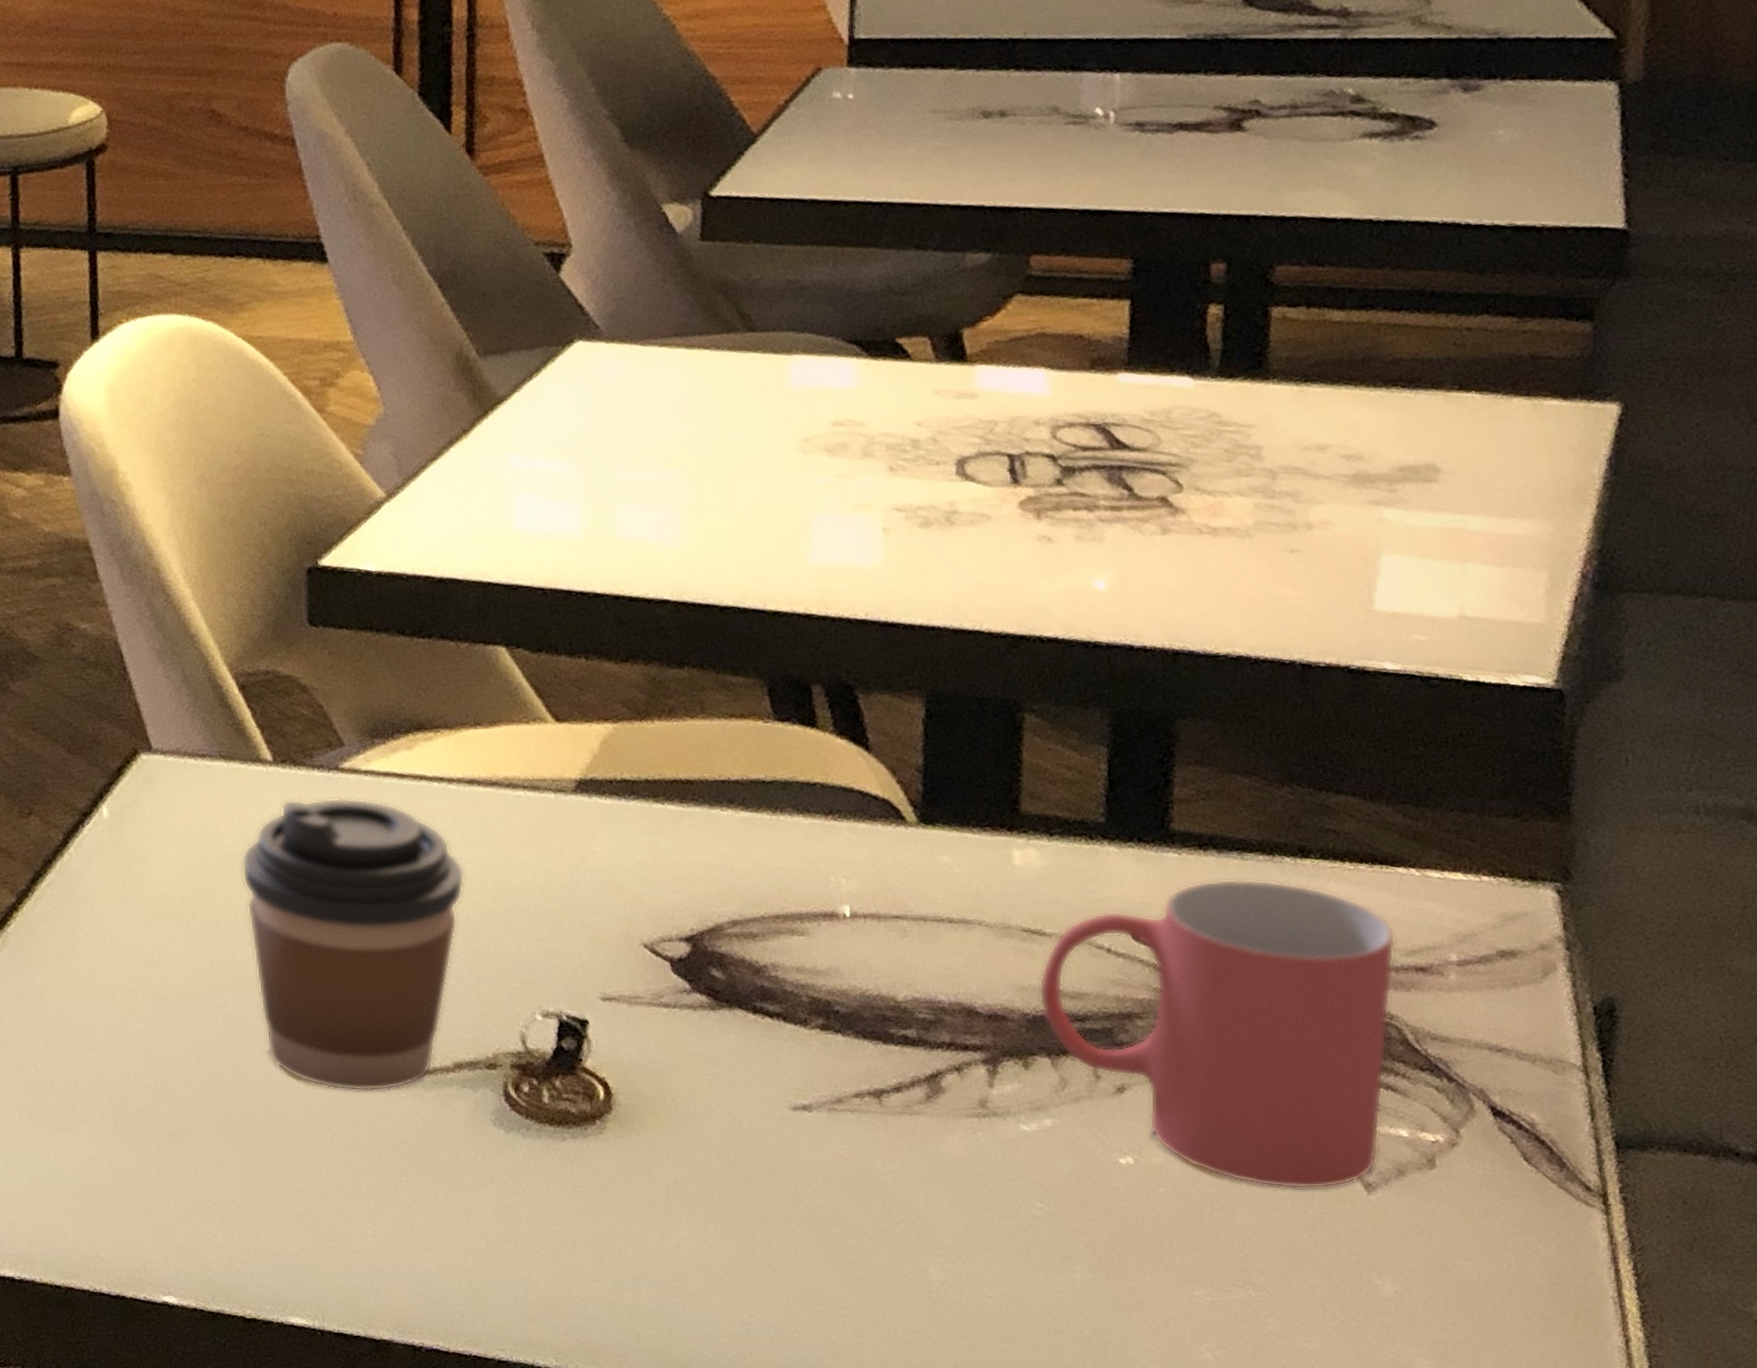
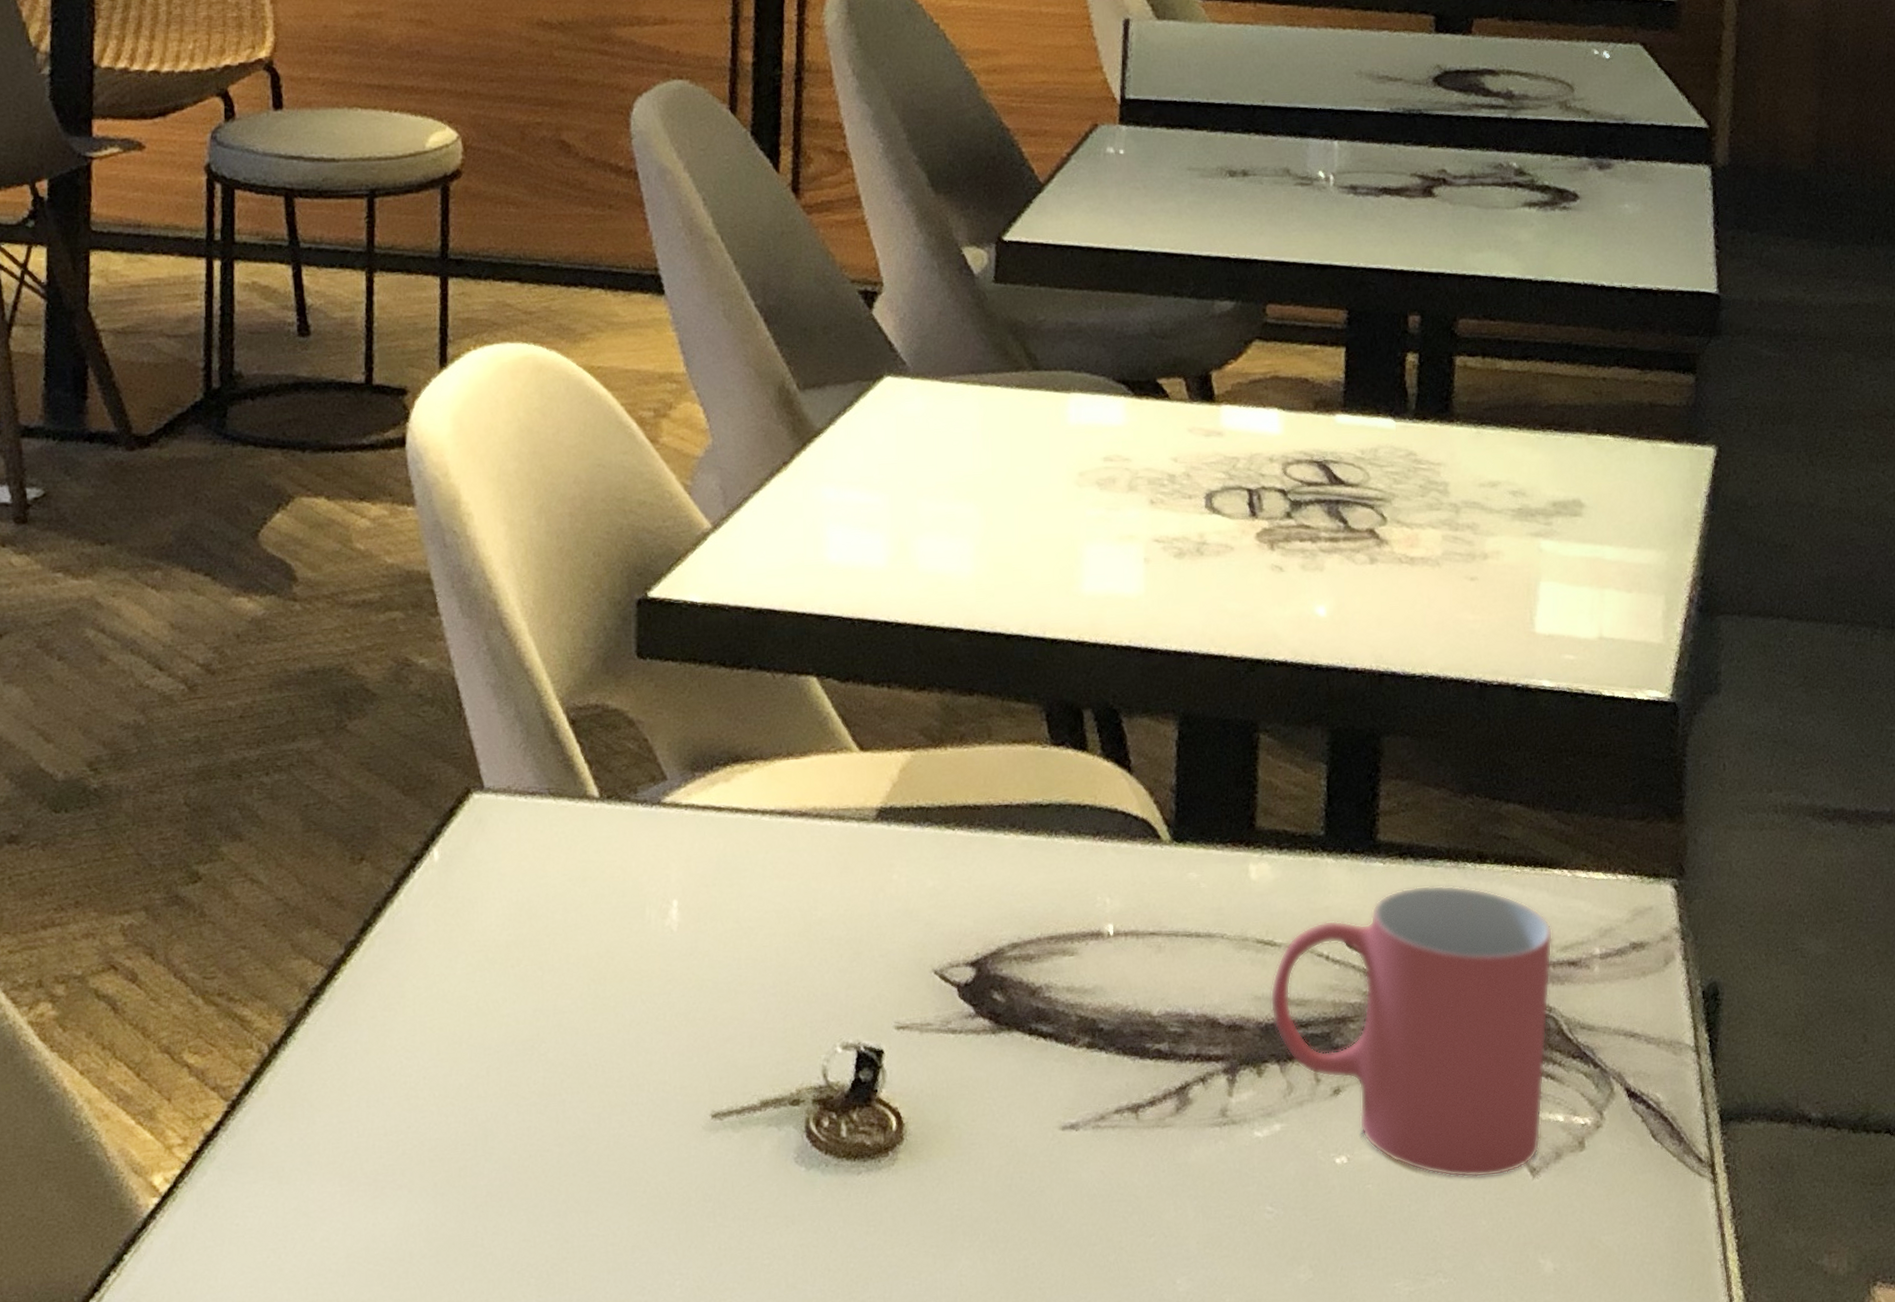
coffee cup: present [241,797,465,1092] -> none [566,832,775,1137]

